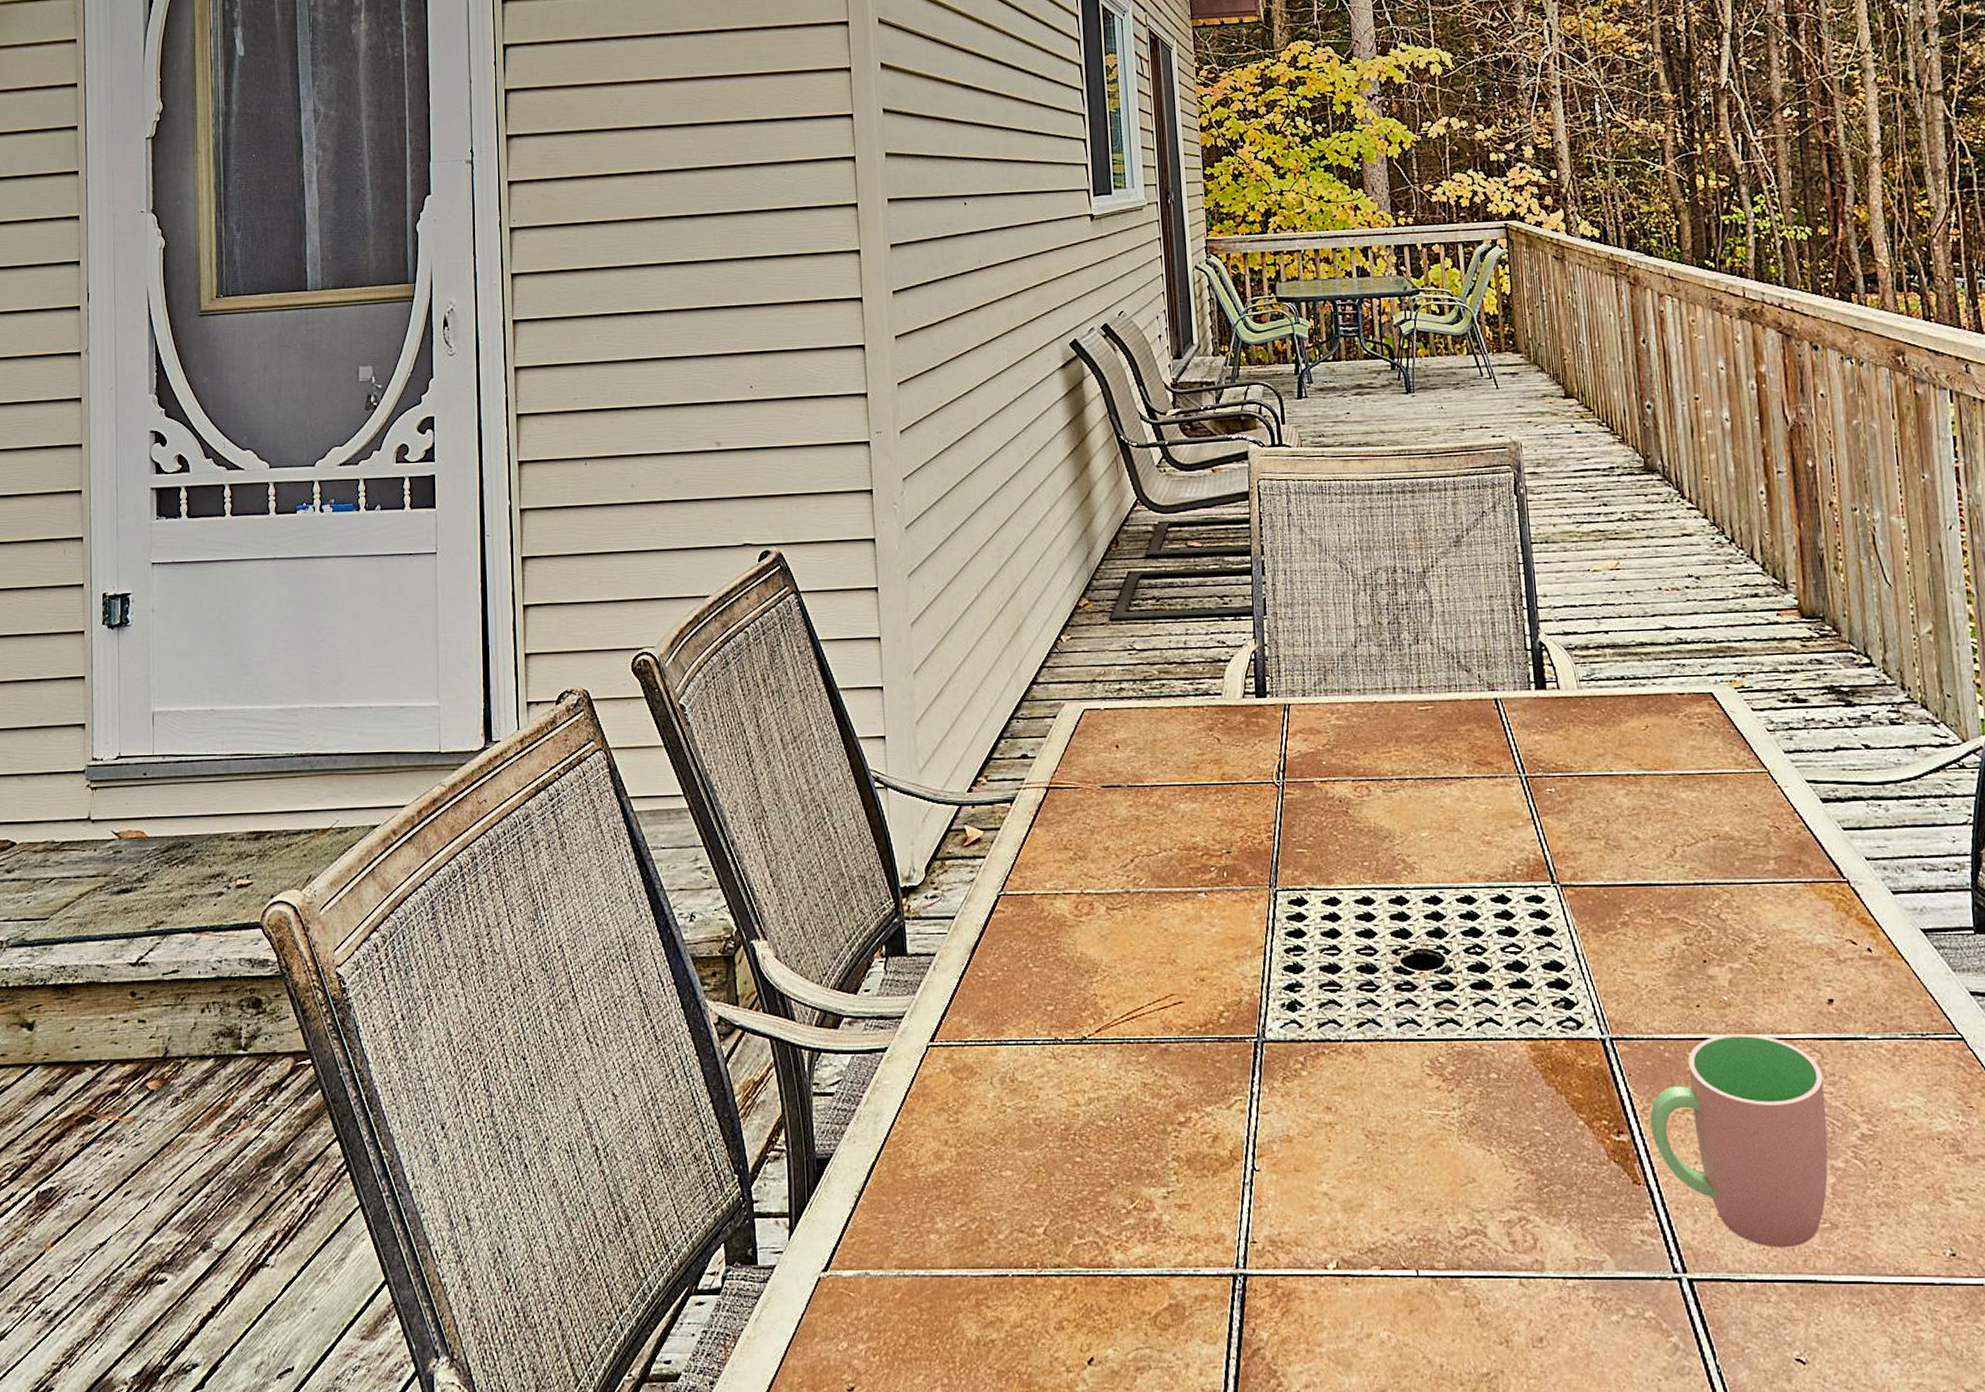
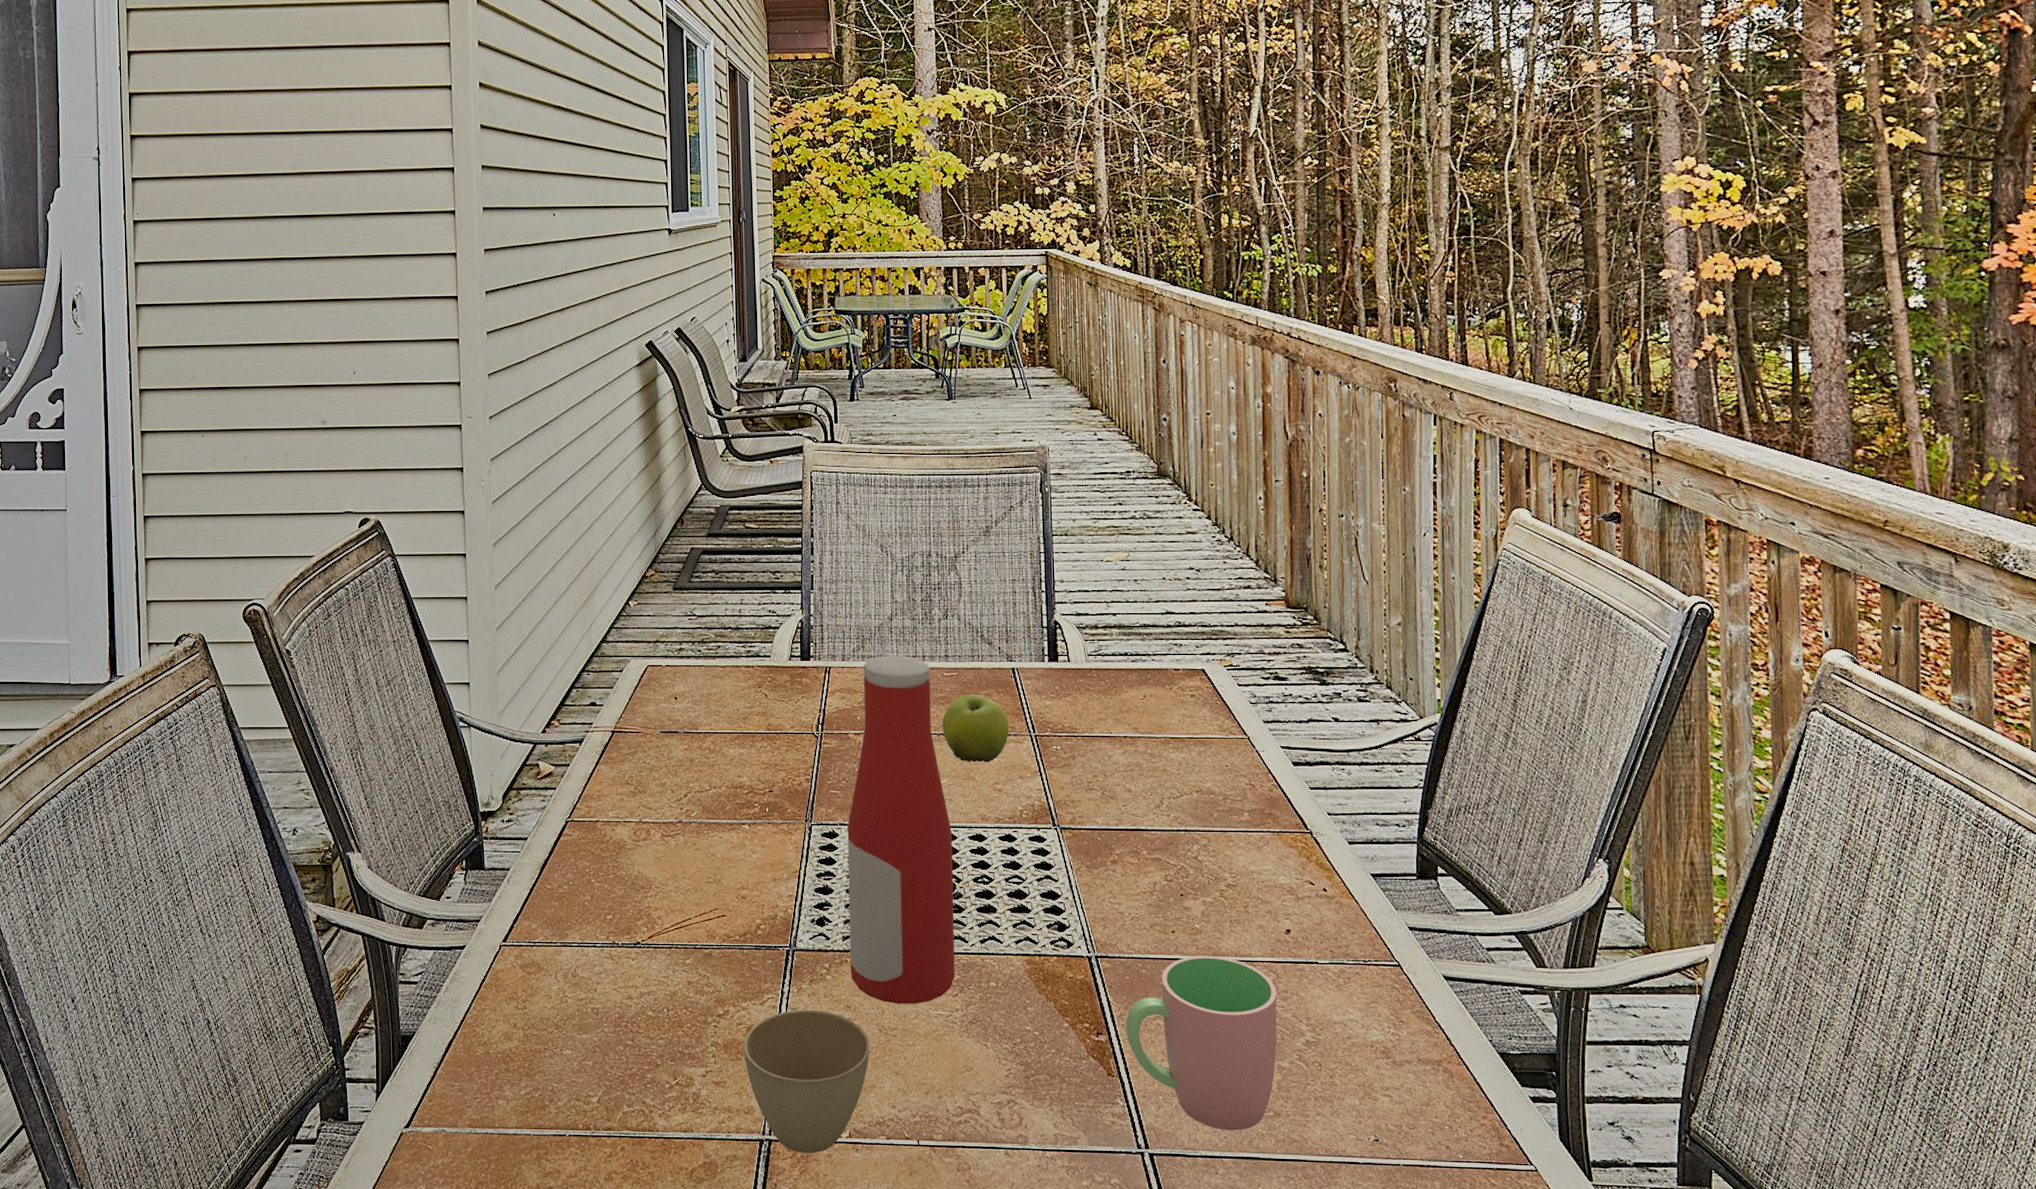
cup: none [1209,1113,1356,1290] -> present [743,1009,870,1154]
bottle: none [1317,688,1449,1103] -> present [847,655,955,1004]
fruit: none [1419,730,1495,811] -> present [942,694,1009,763]

